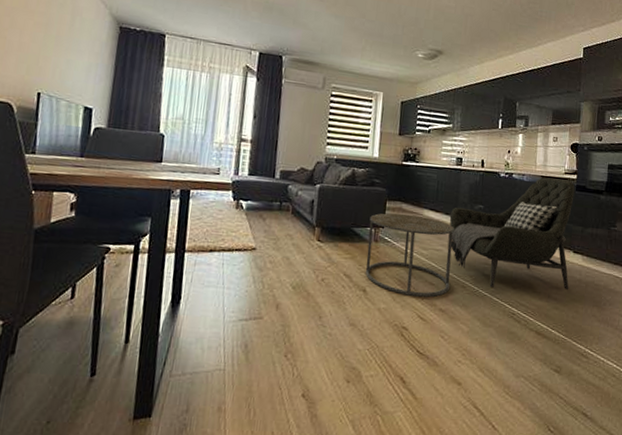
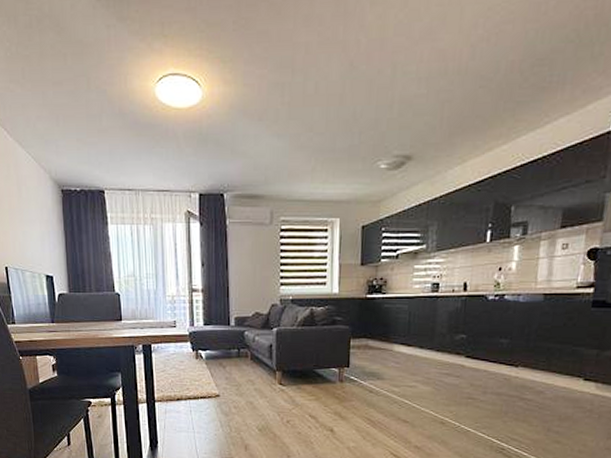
side table: present [365,213,454,298] -> none [331,352,430,436]
armchair: present [449,177,575,289] -> none [424,295,591,423]

